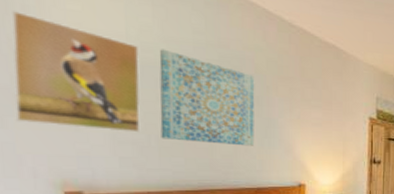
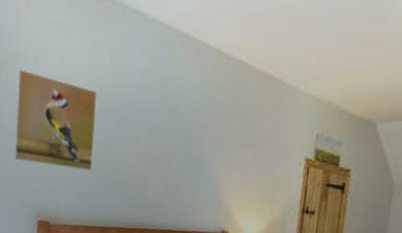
wall art: present [159,49,255,146] -> none [107,93,189,188]

